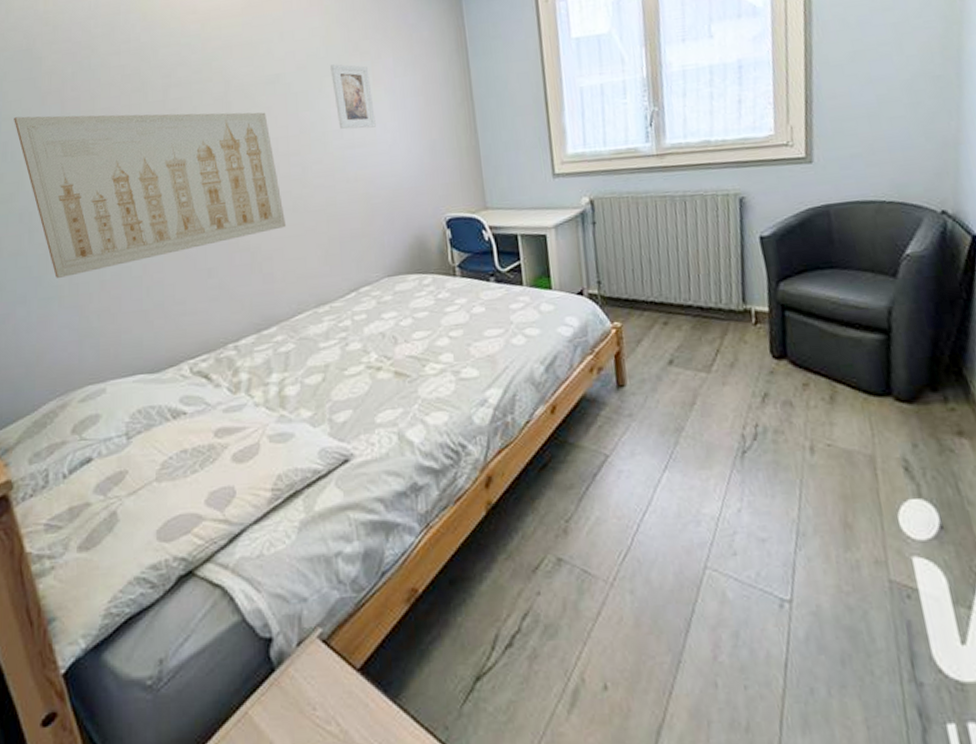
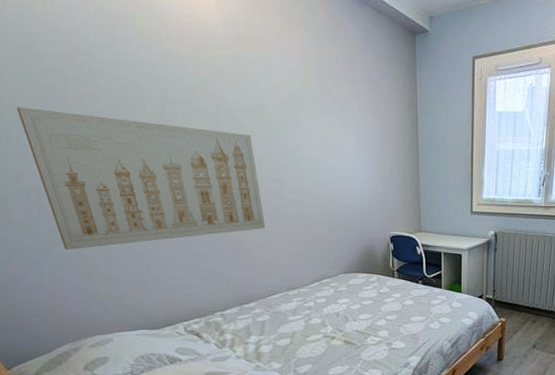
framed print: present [331,64,376,130] -> none [307,103,341,159]

